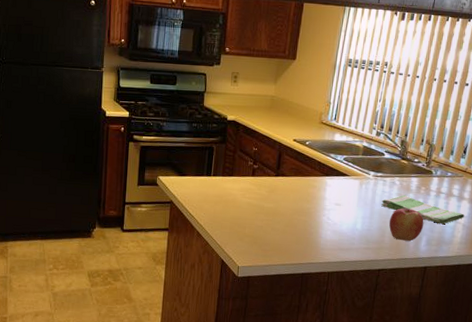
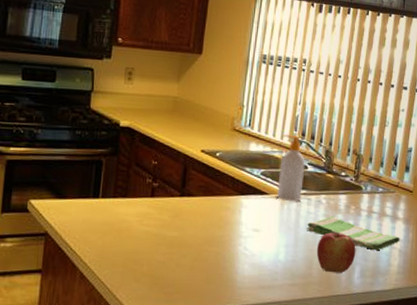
soap bottle: none [357,127,383,183] -> present [277,135,305,202]

